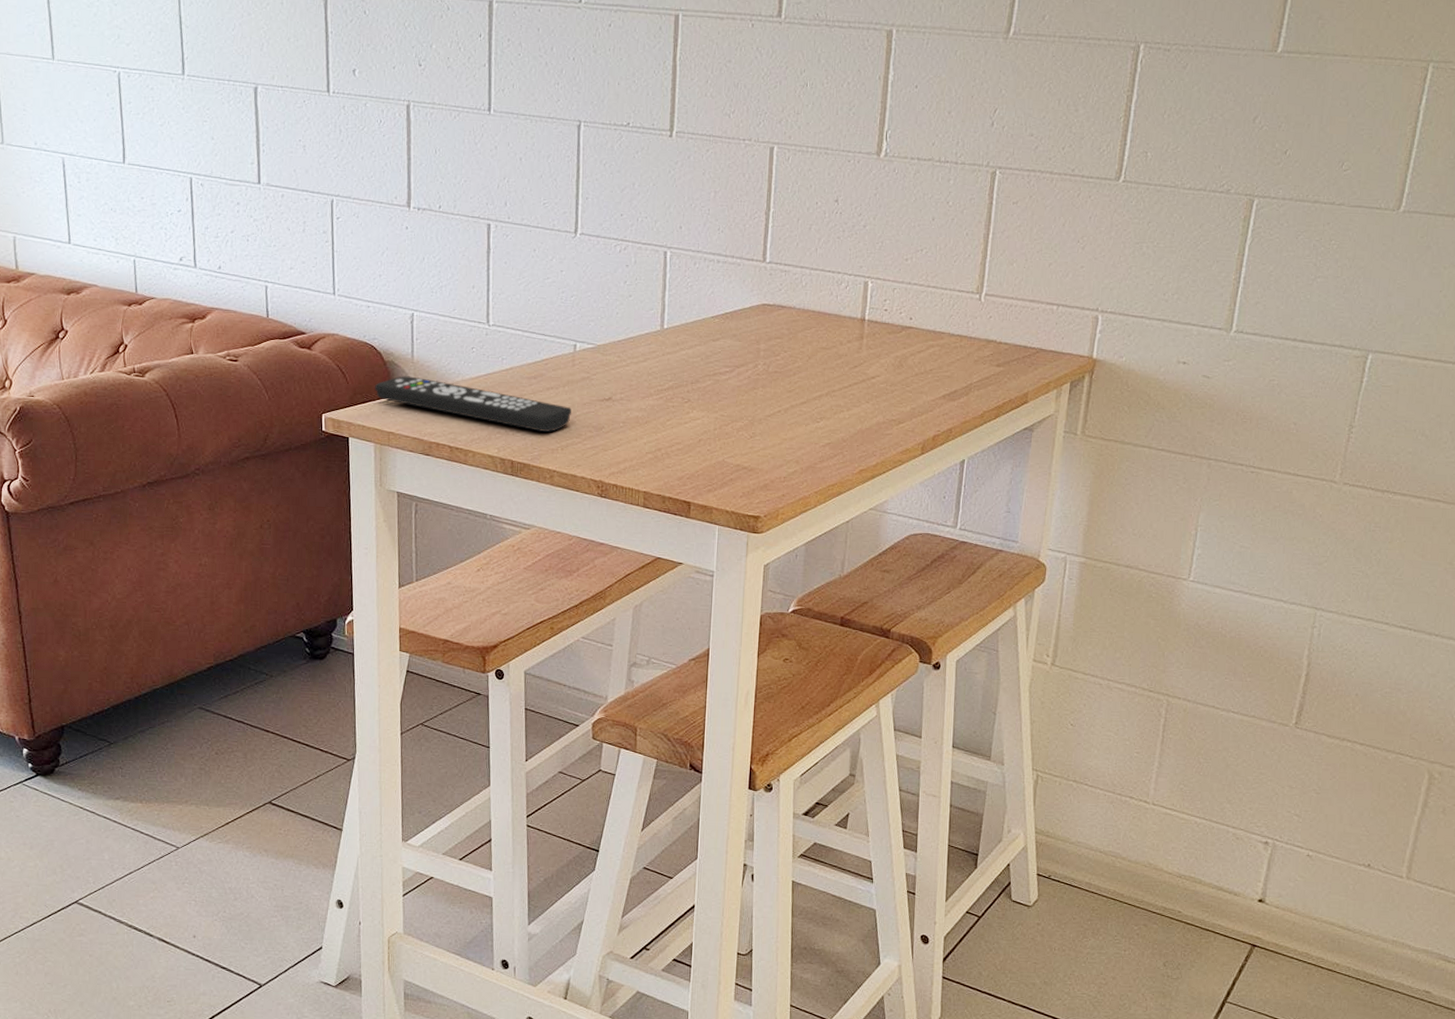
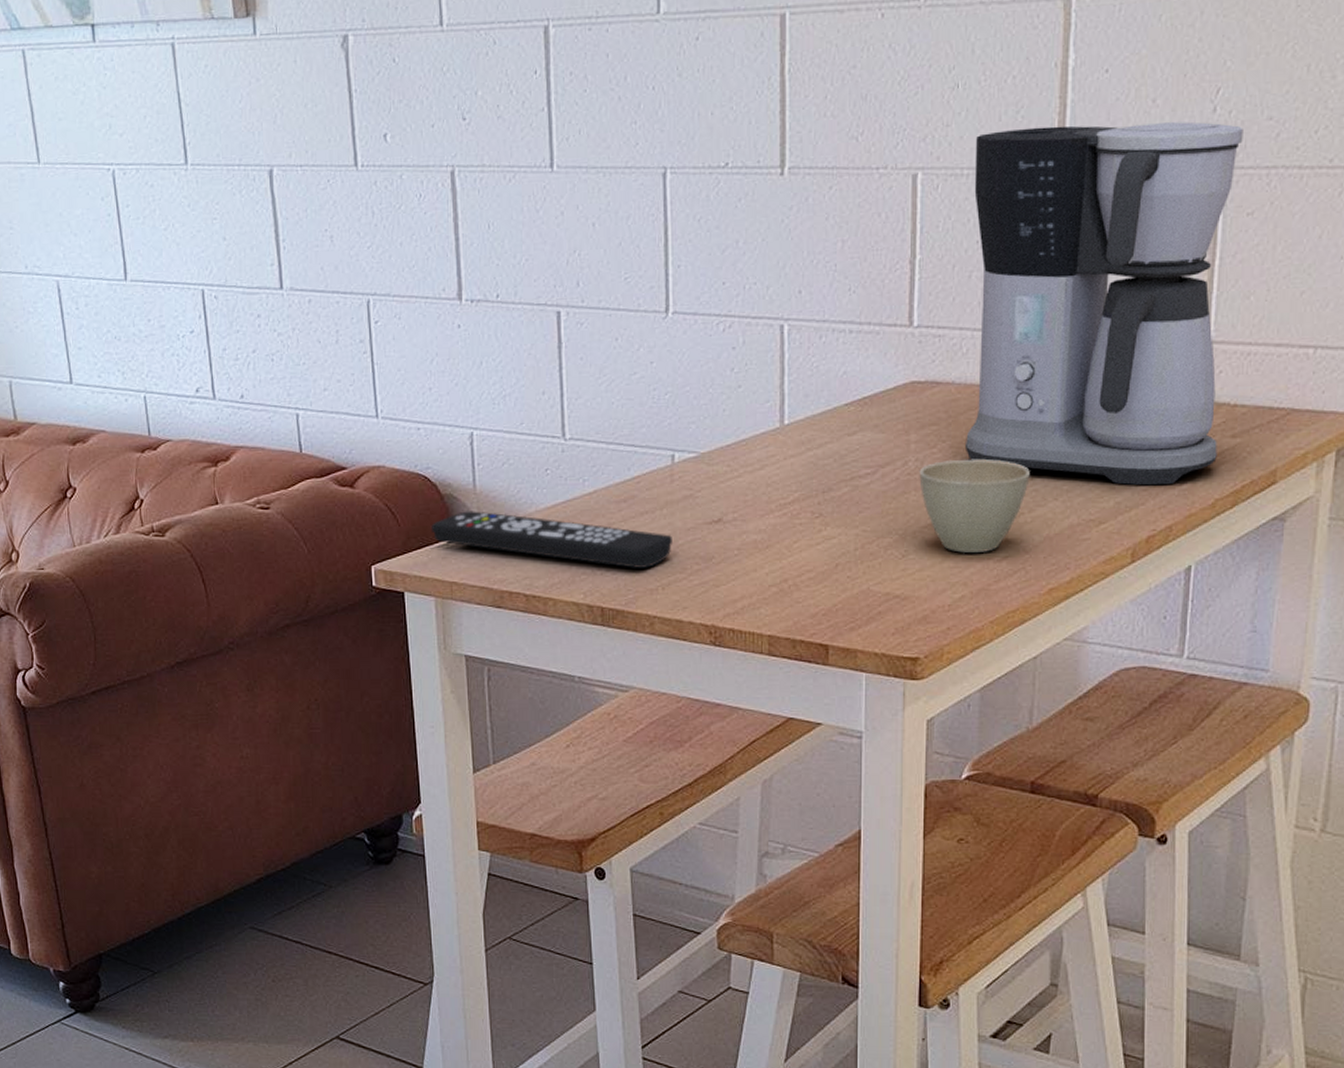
cup: none [766,366,849,439] -> present [919,459,1030,553]
coffee maker: none [801,122,1012,398] -> present [964,121,1243,486]

